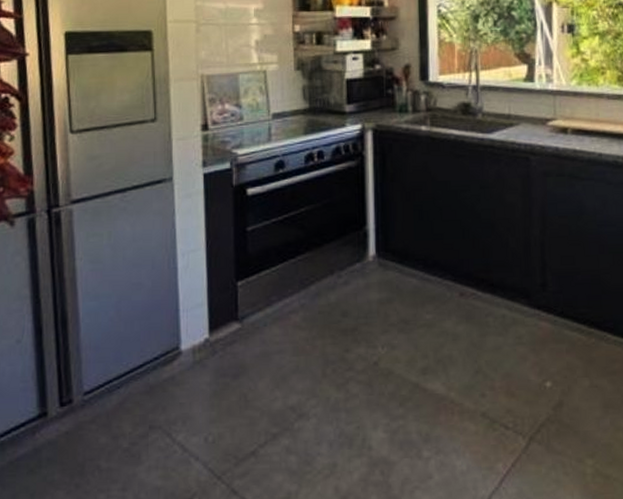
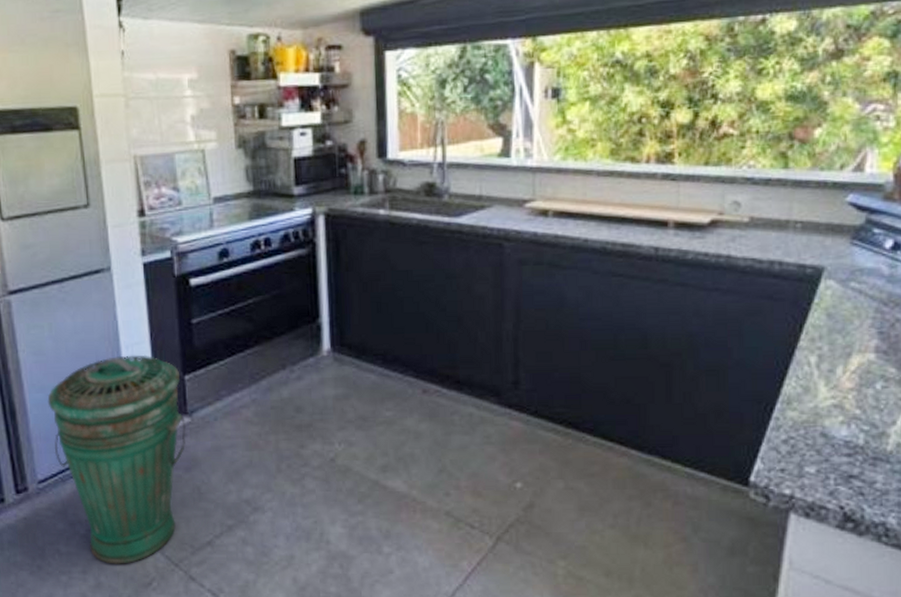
trash can: none [100,262,236,480] -> present [47,354,186,564]

